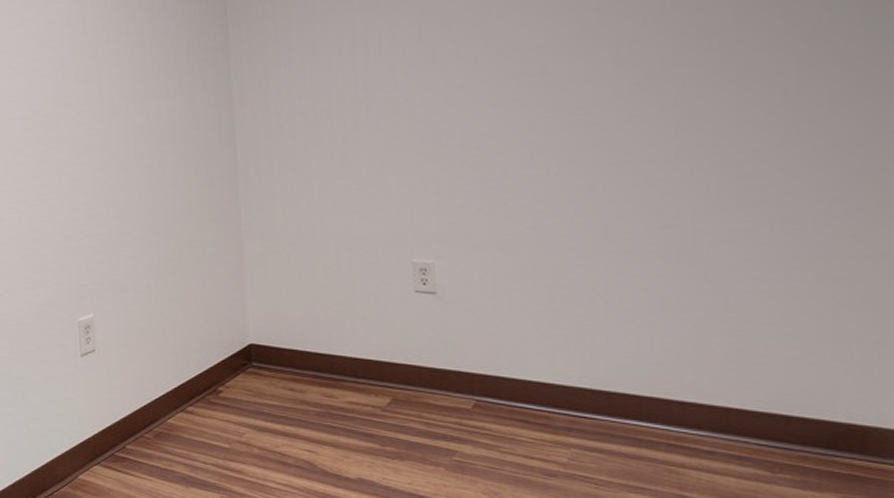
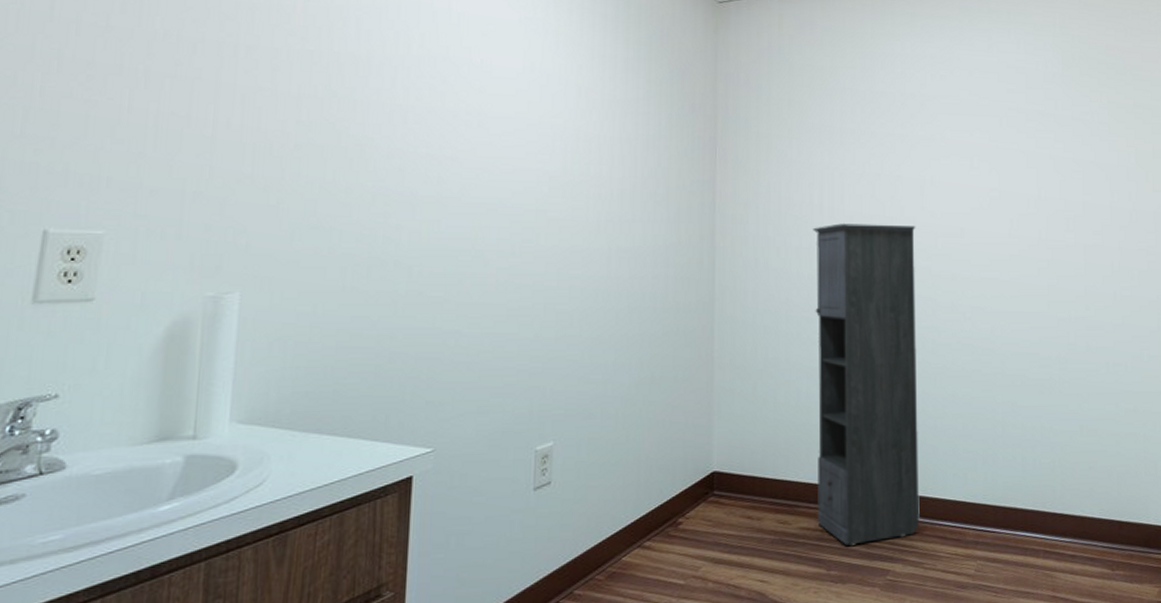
storage cabinet: none [345,69,493,423] -> present [813,223,920,546]

